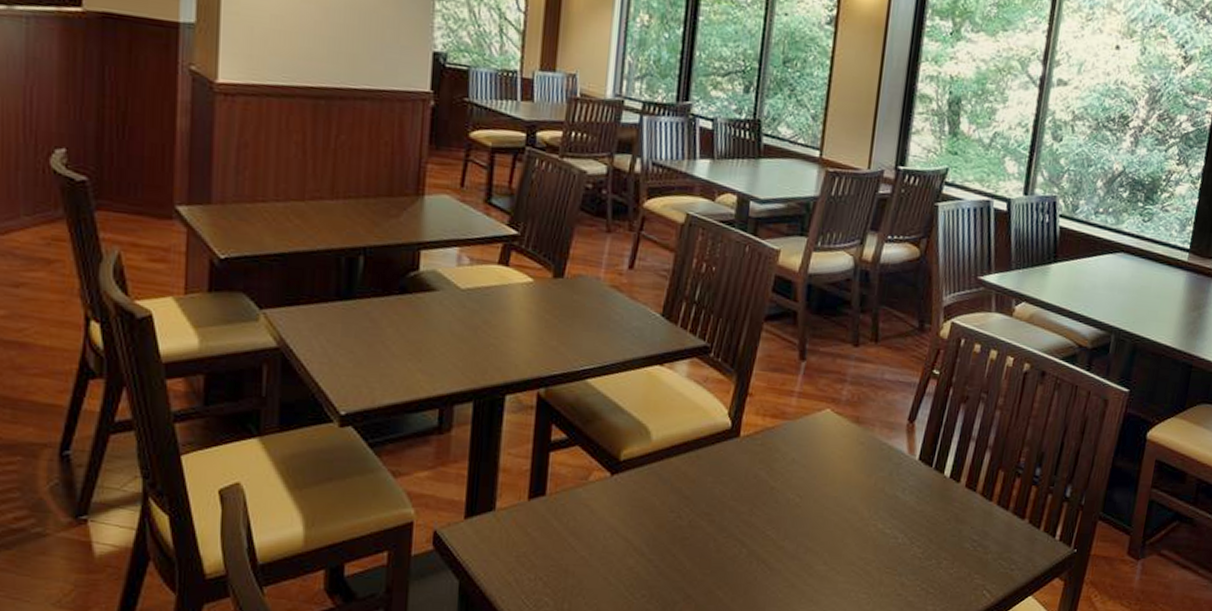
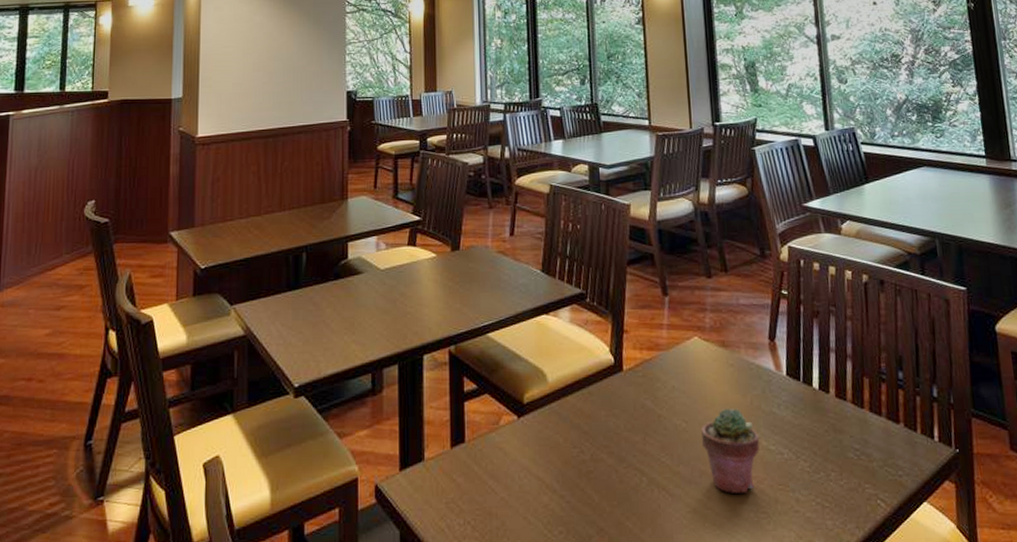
potted succulent: none [814,488,877,573] -> present [701,409,760,493]

